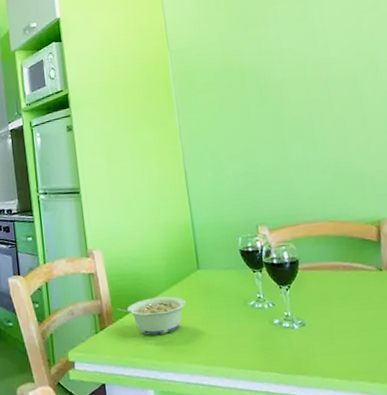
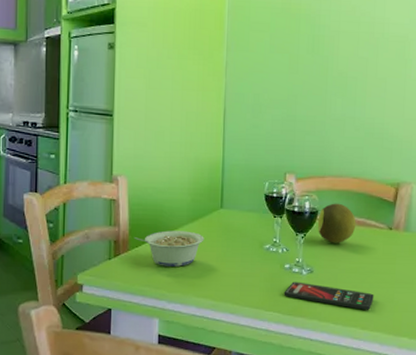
smartphone: none [278,337,378,361] -> present [284,282,374,310]
fruit: none [300,249,342,292] -> present [317,203,356,243]

